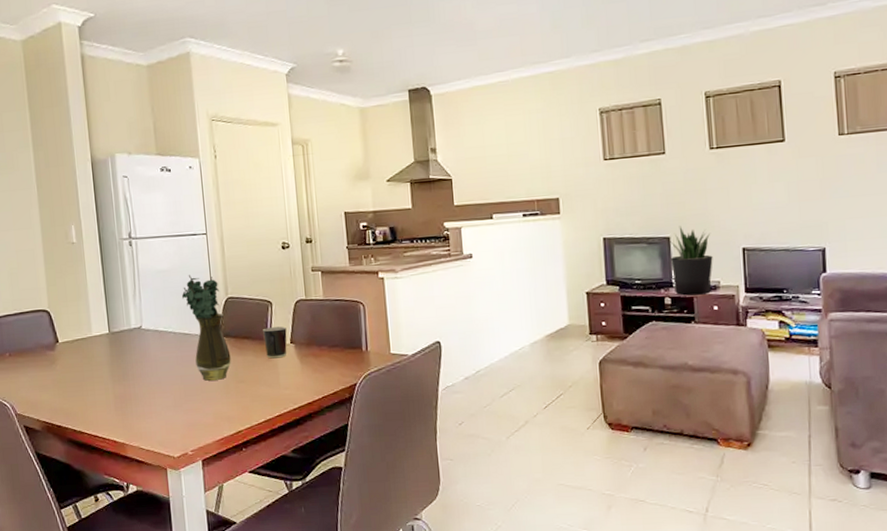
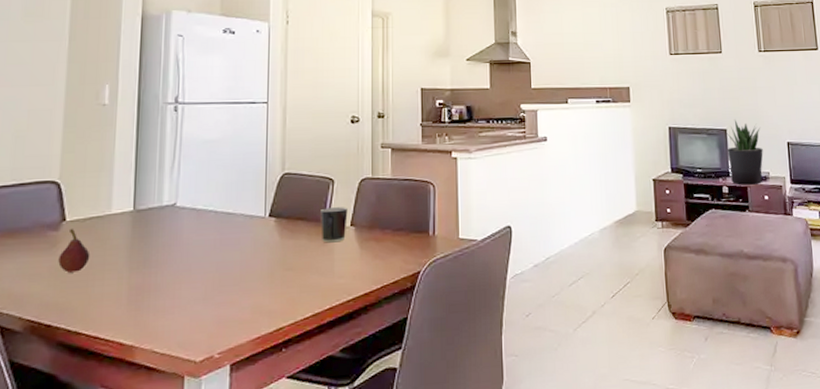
fruit: none [58,349,82,384] -> present [58,229,90,273]
vase: present [181,275,231,381] -> none [229,147,280,268]

